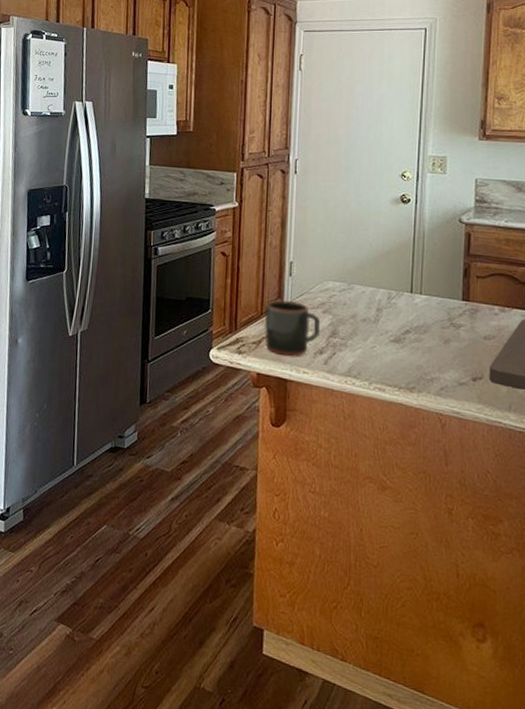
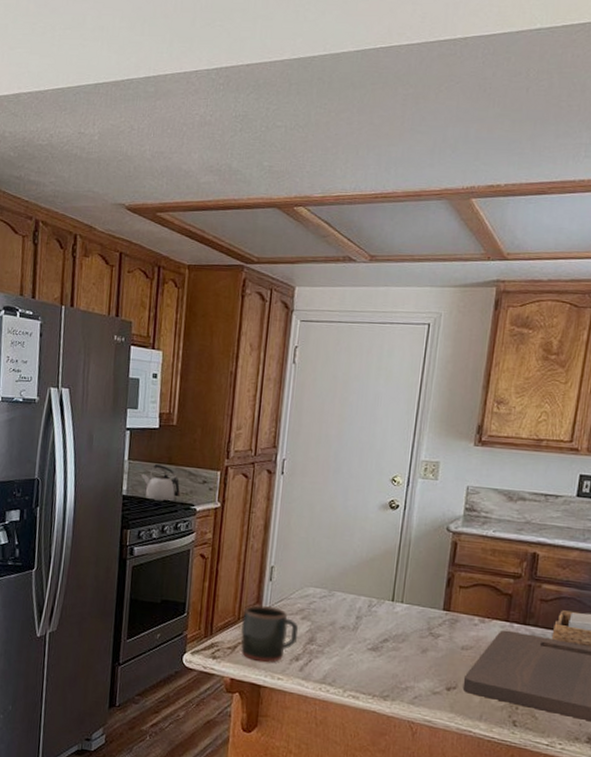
kettle: none [162,167,199,204] -> present [141,463,180,502]

